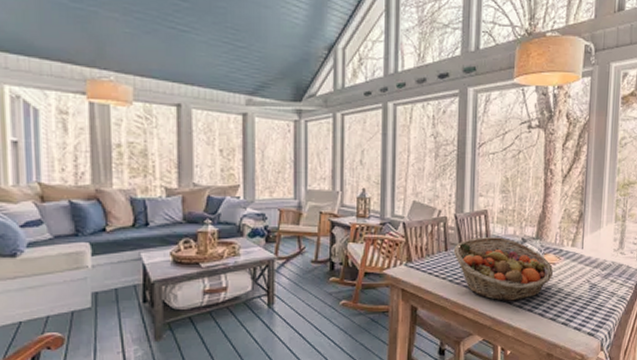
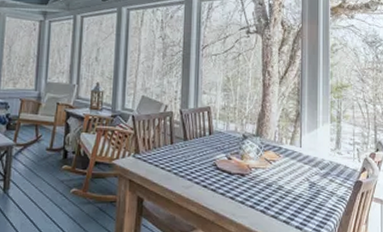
fruit basket: present [453,237,554,301] -> none [178,132,274,196]

